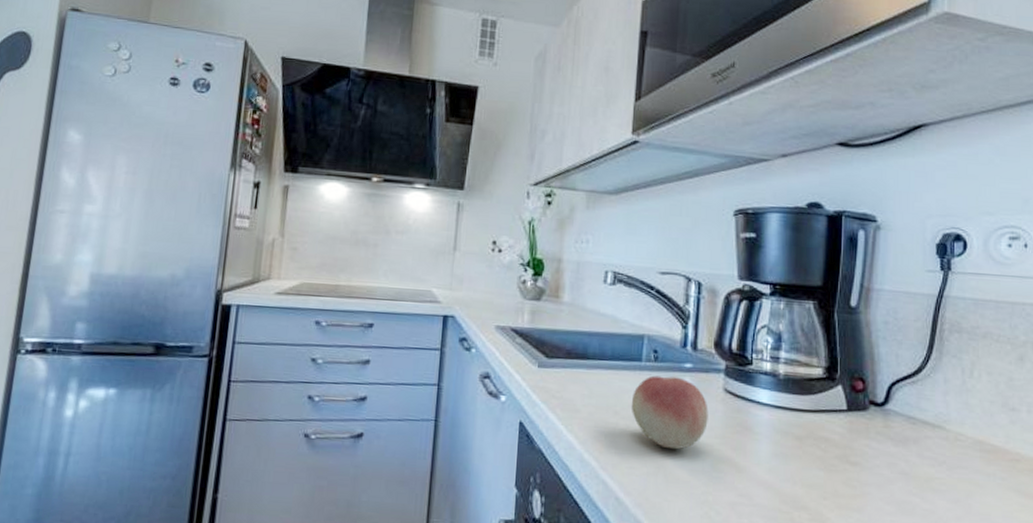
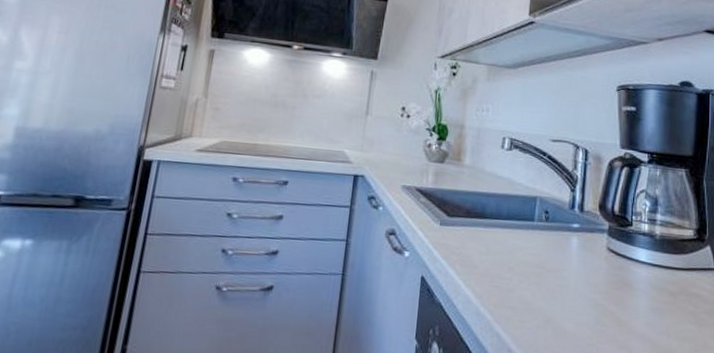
fruit: present [631,375,709,450] -> none [523,234,593,304]

